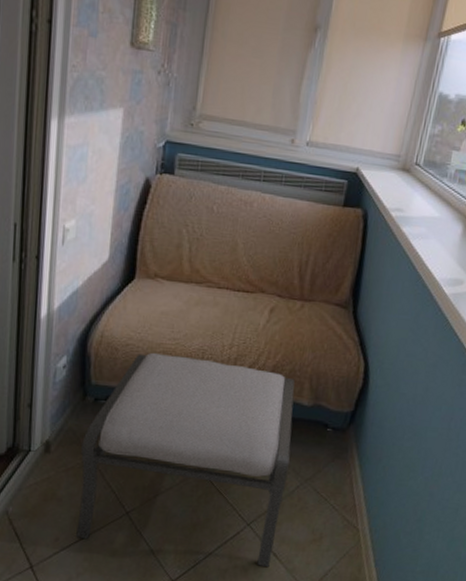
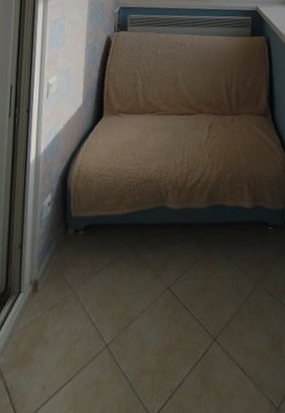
ottoman: present [76,352,295,568] -> none [61,178,242,386]

